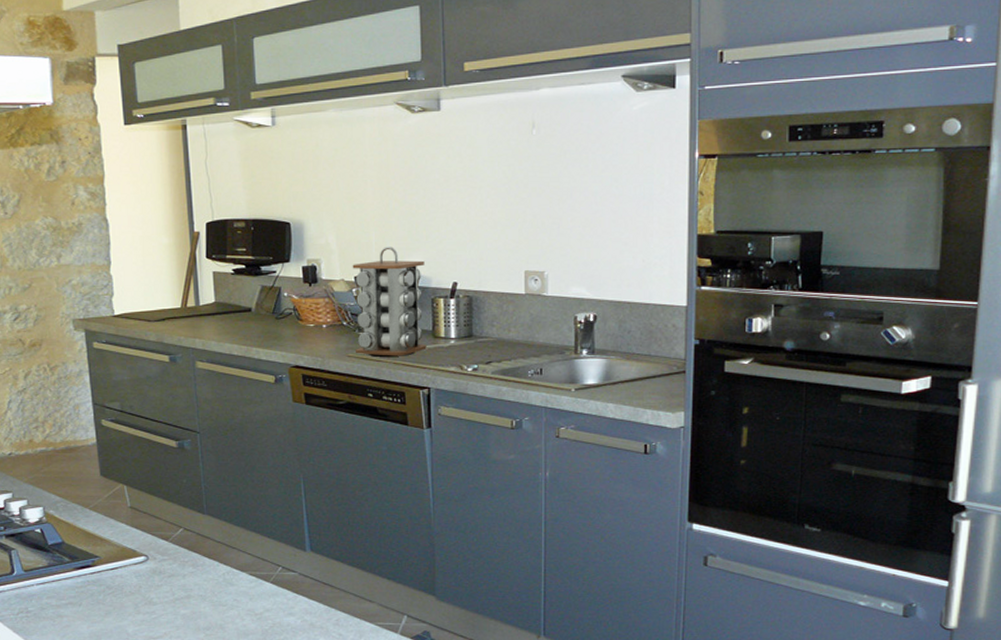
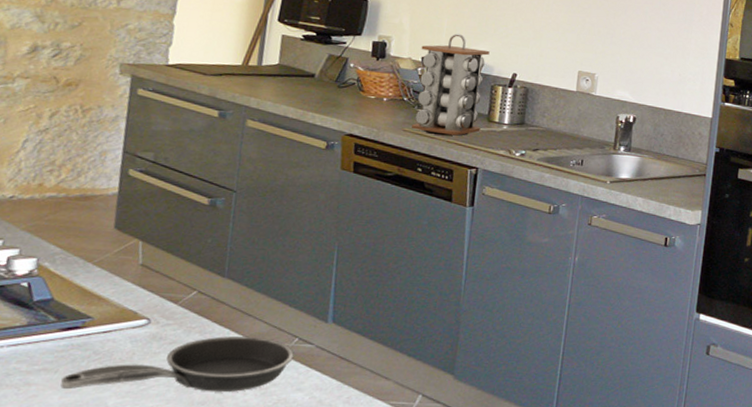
frying pan: none [86,567,280,620] -> present [60,335,294,393]

